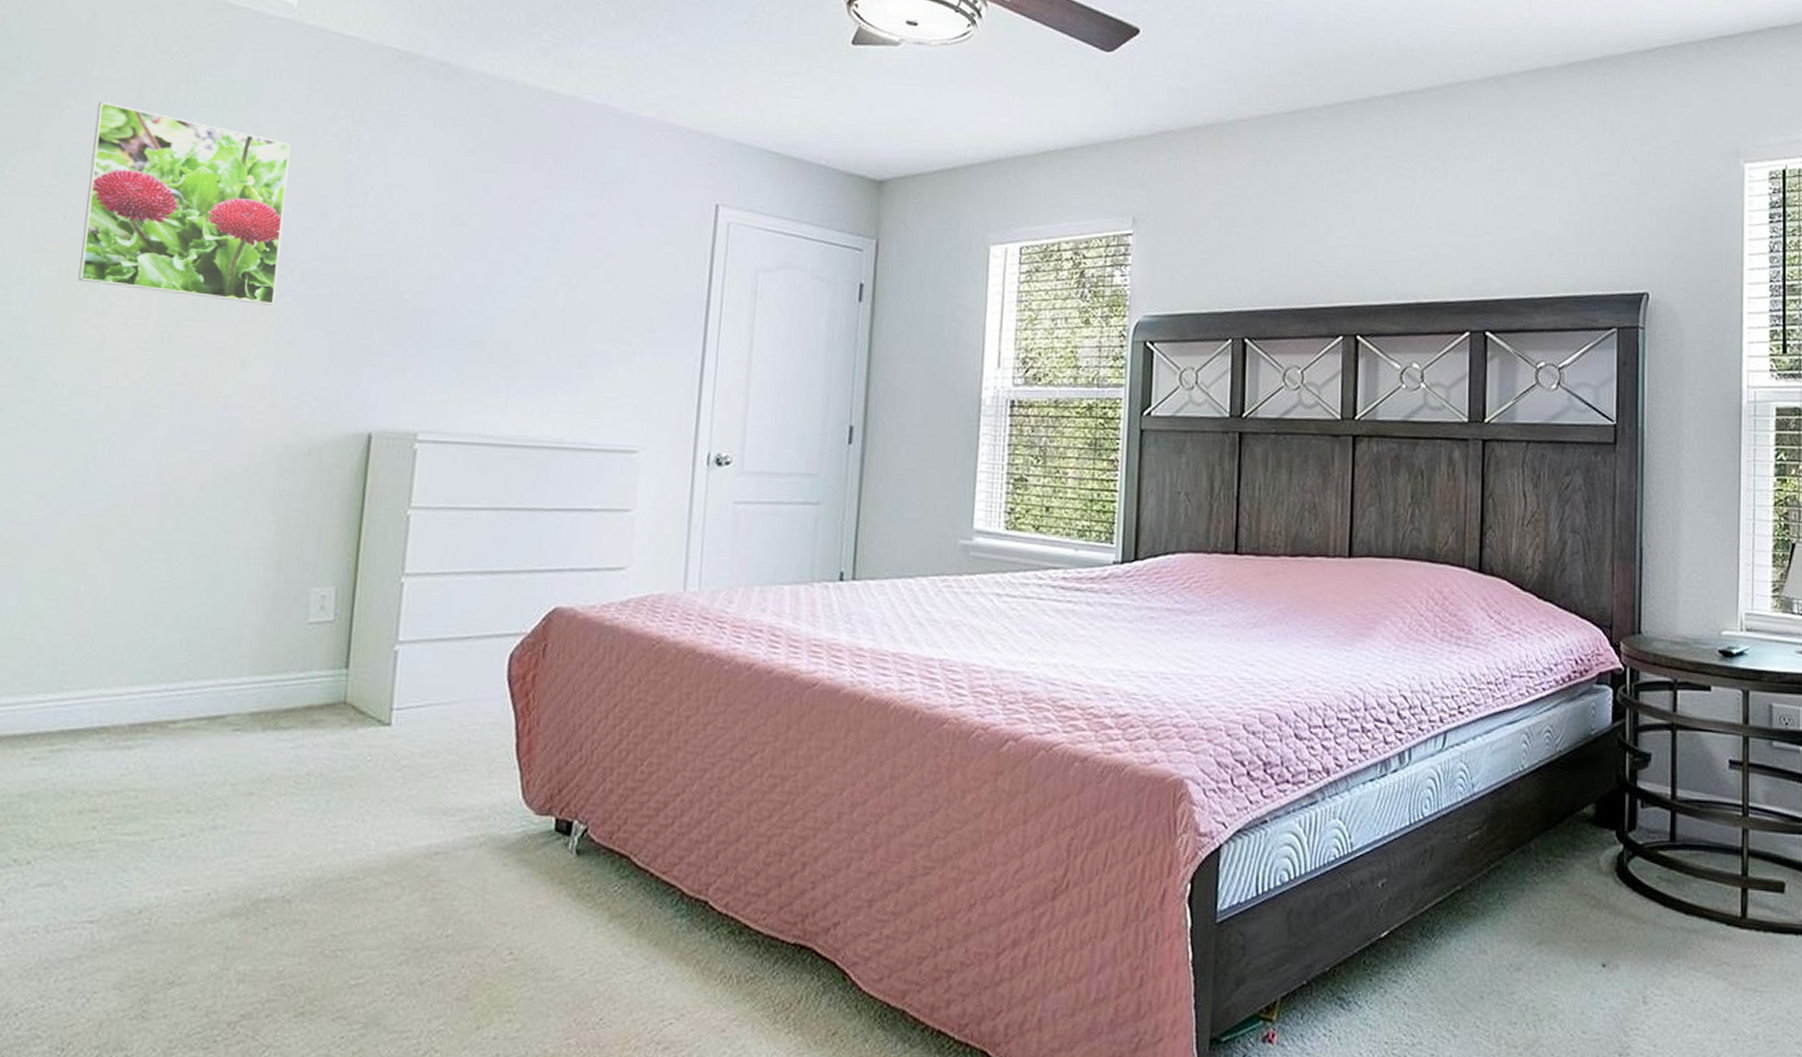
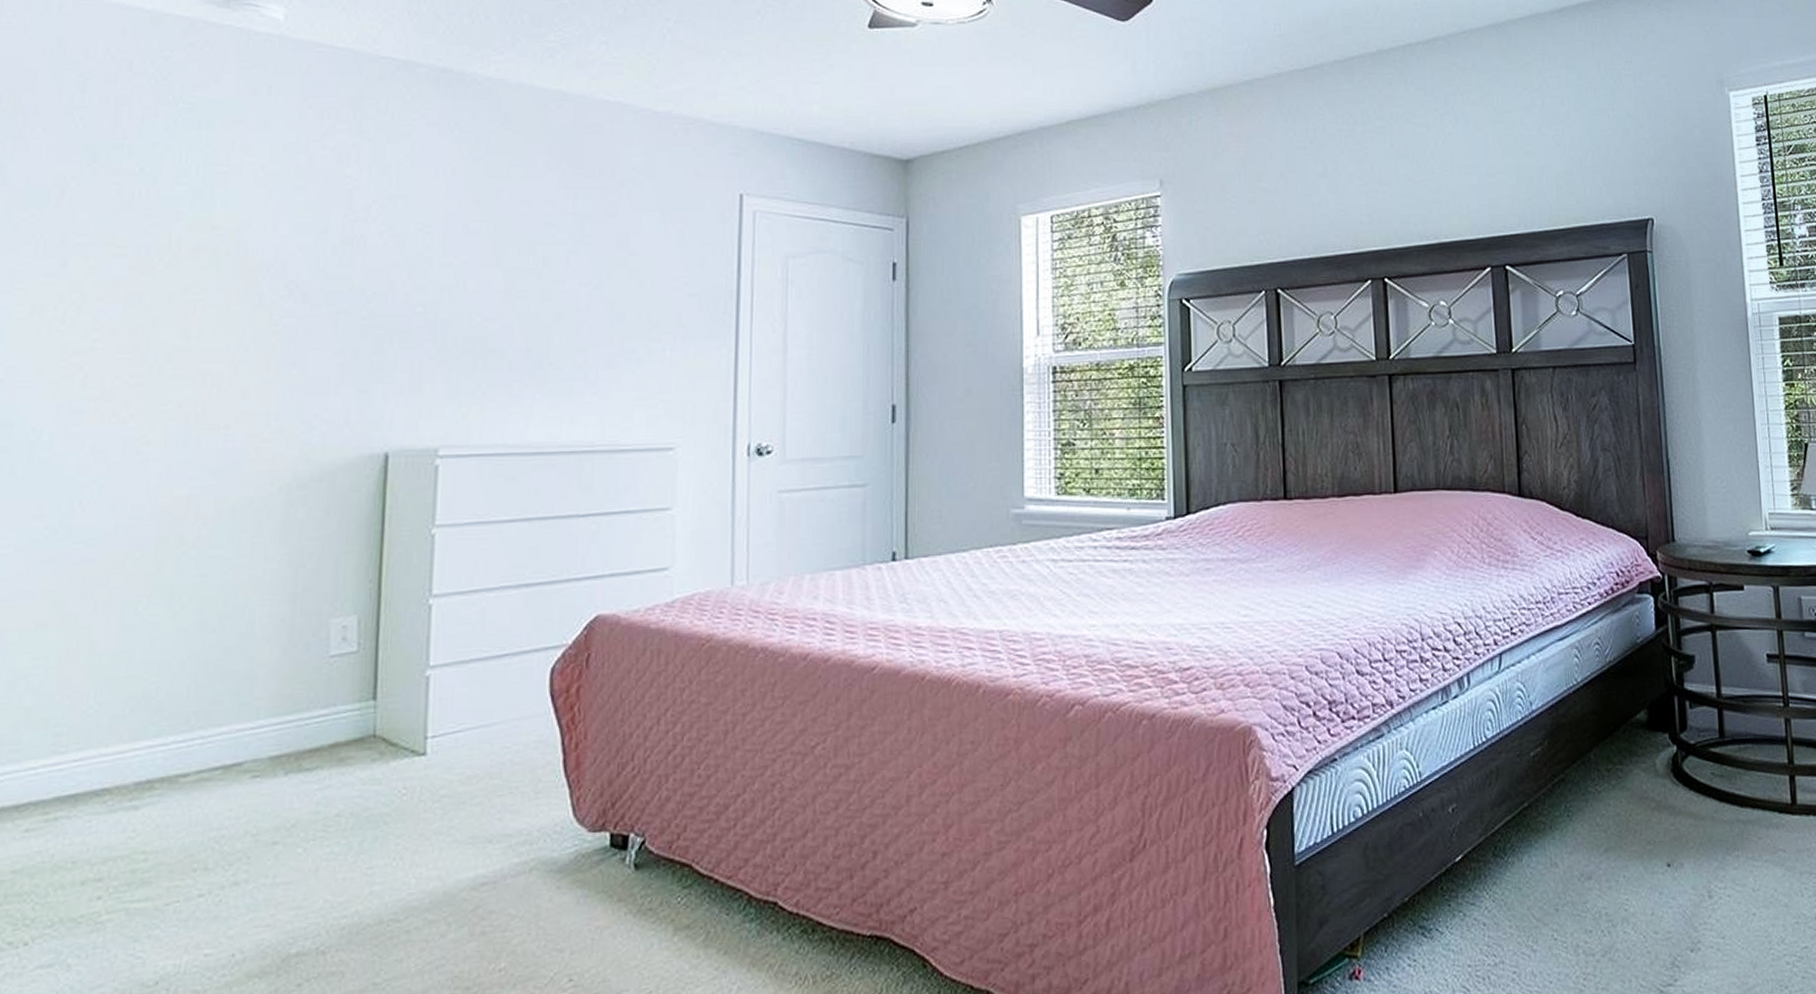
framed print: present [78,101,291,305] -> none [54,130,284,329]

